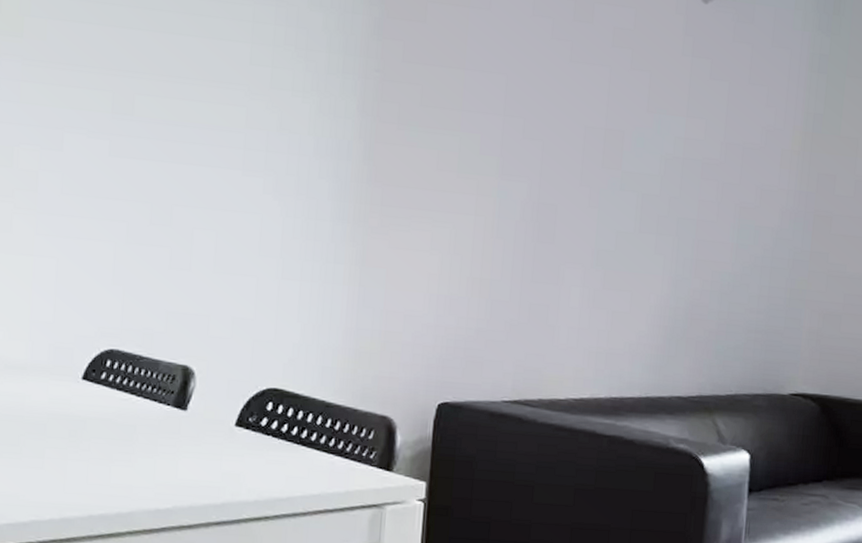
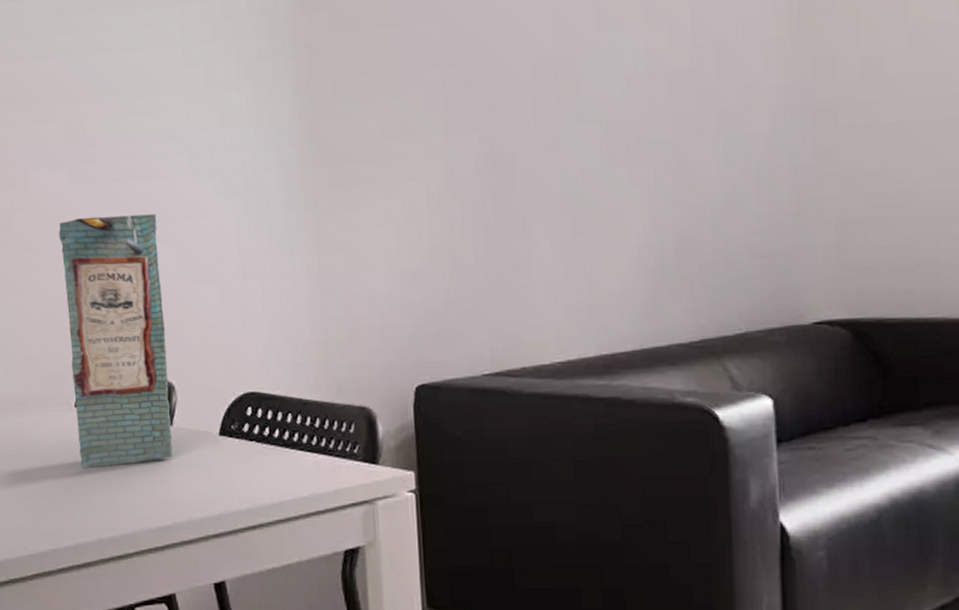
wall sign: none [80,190,200,443] -> present [59,214,173,468]

